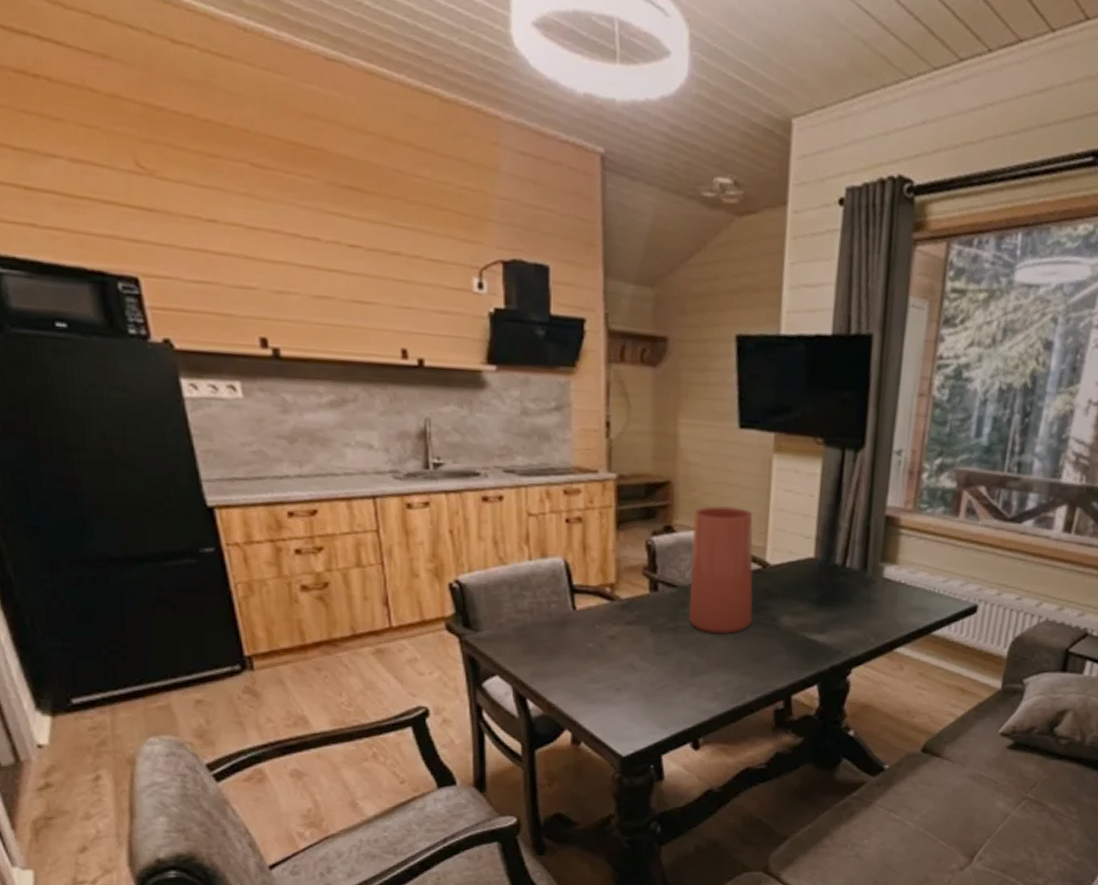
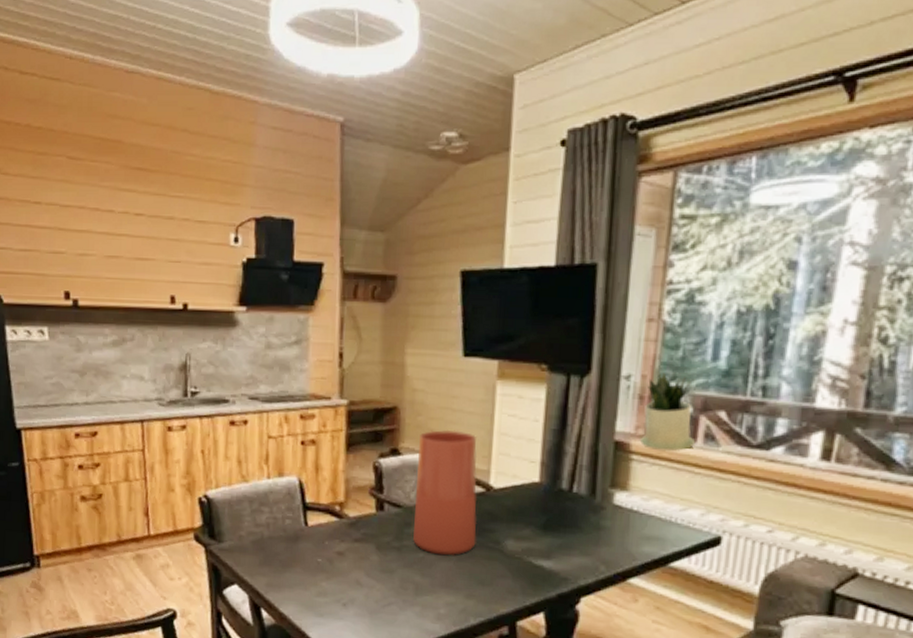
planter: none [909,448,958,526] -> present [640,373,696,452]

